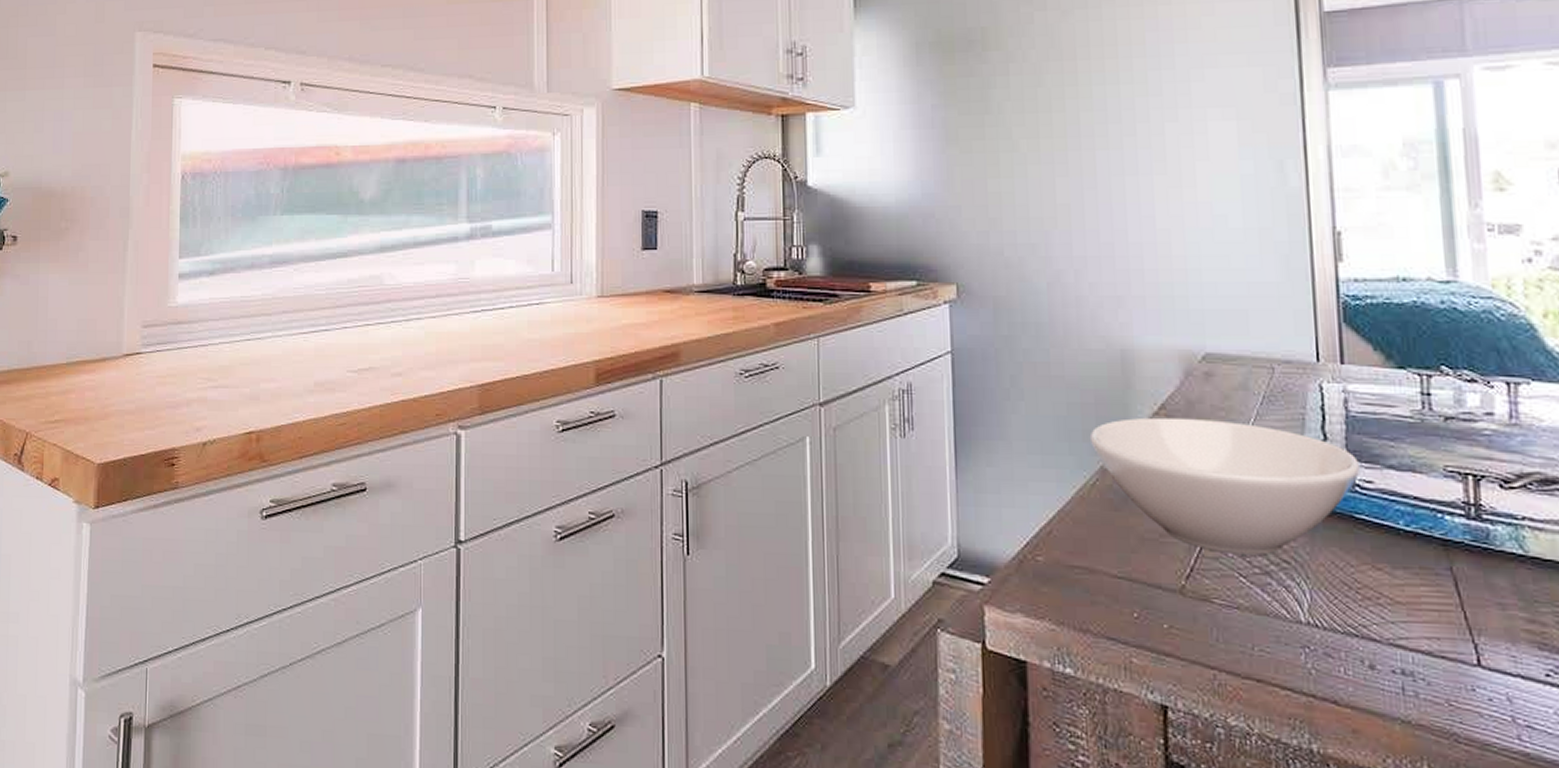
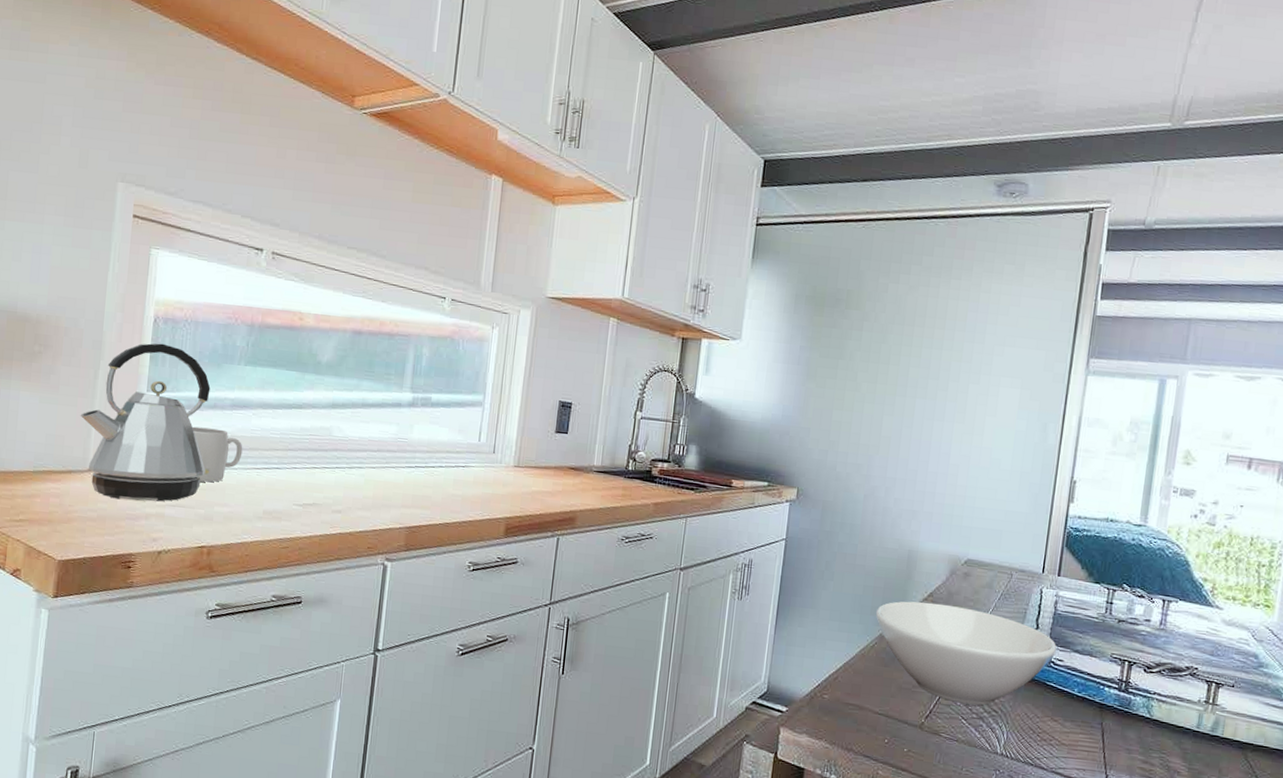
kettle: none [111,202,253,386] -> present [80,343,211,502]
mug: none [230,292,286,355] -> present [192,426,243,482]

